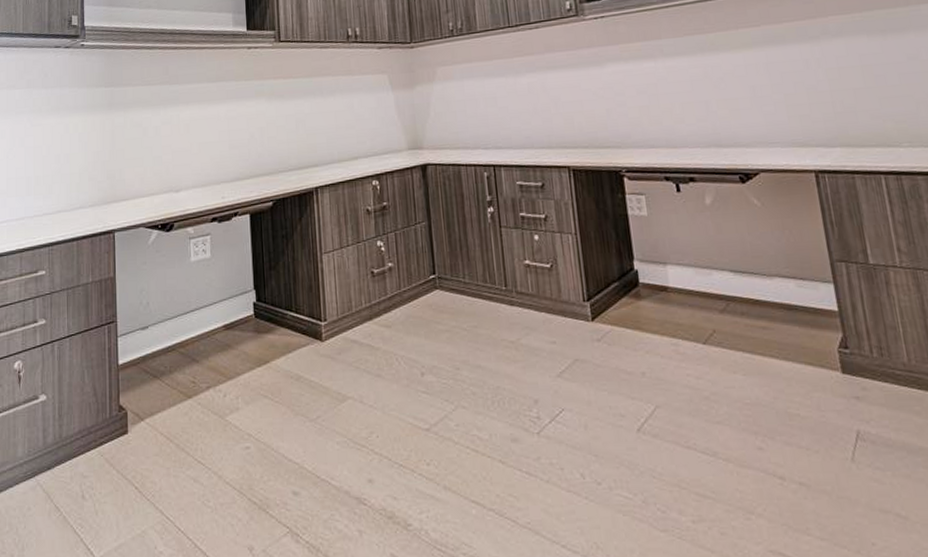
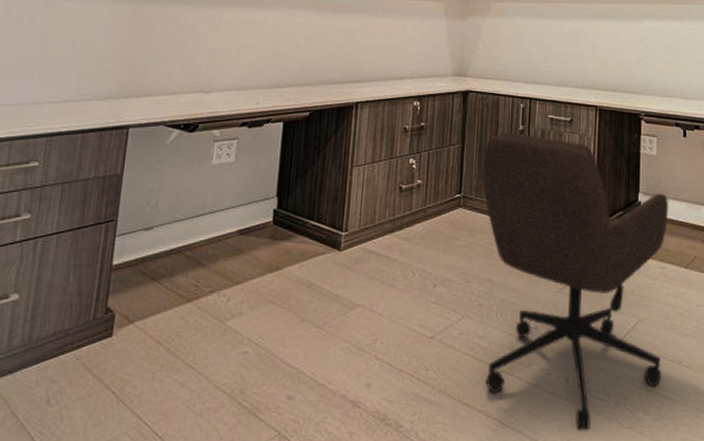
office chair: none [452,202,695,534] -> present [482,131,669,432]

